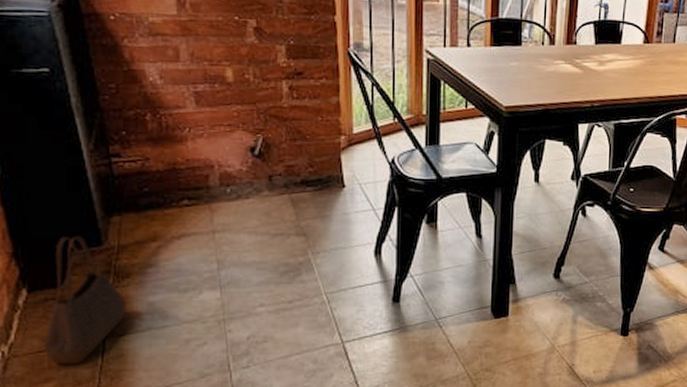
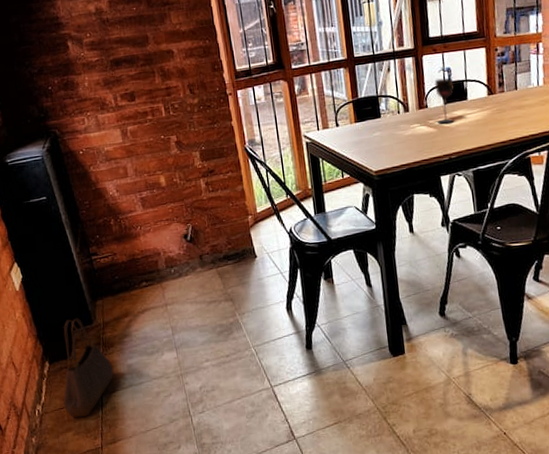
wineglass: none [585,14,610,67] -> present [434,78,454,125]

